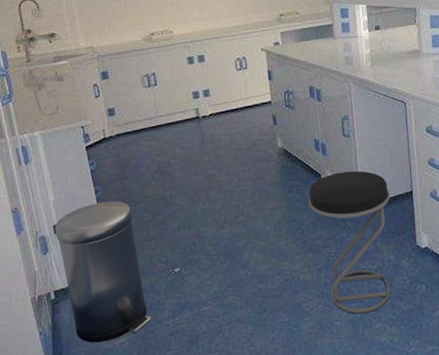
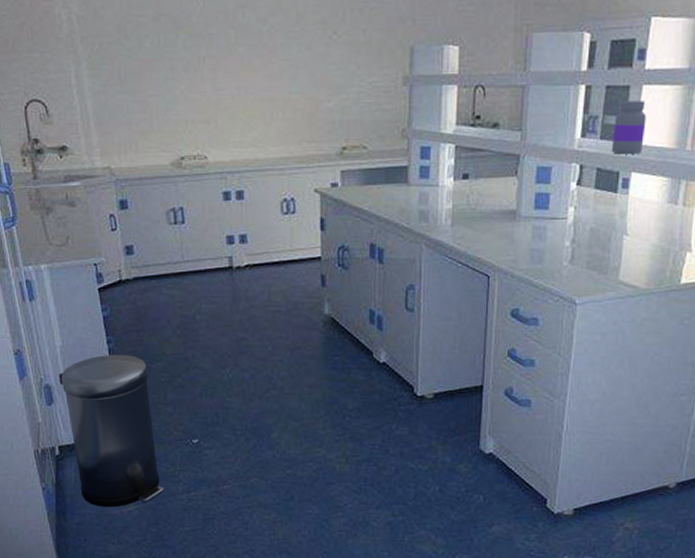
stool: present [308,170,391,314] -> none [355,353,454,518]

